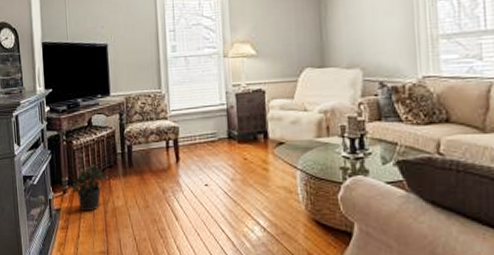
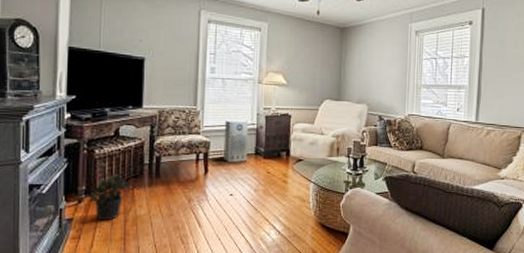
air purifier: none [191,99,220,149] -> present [223,119,249,163]

